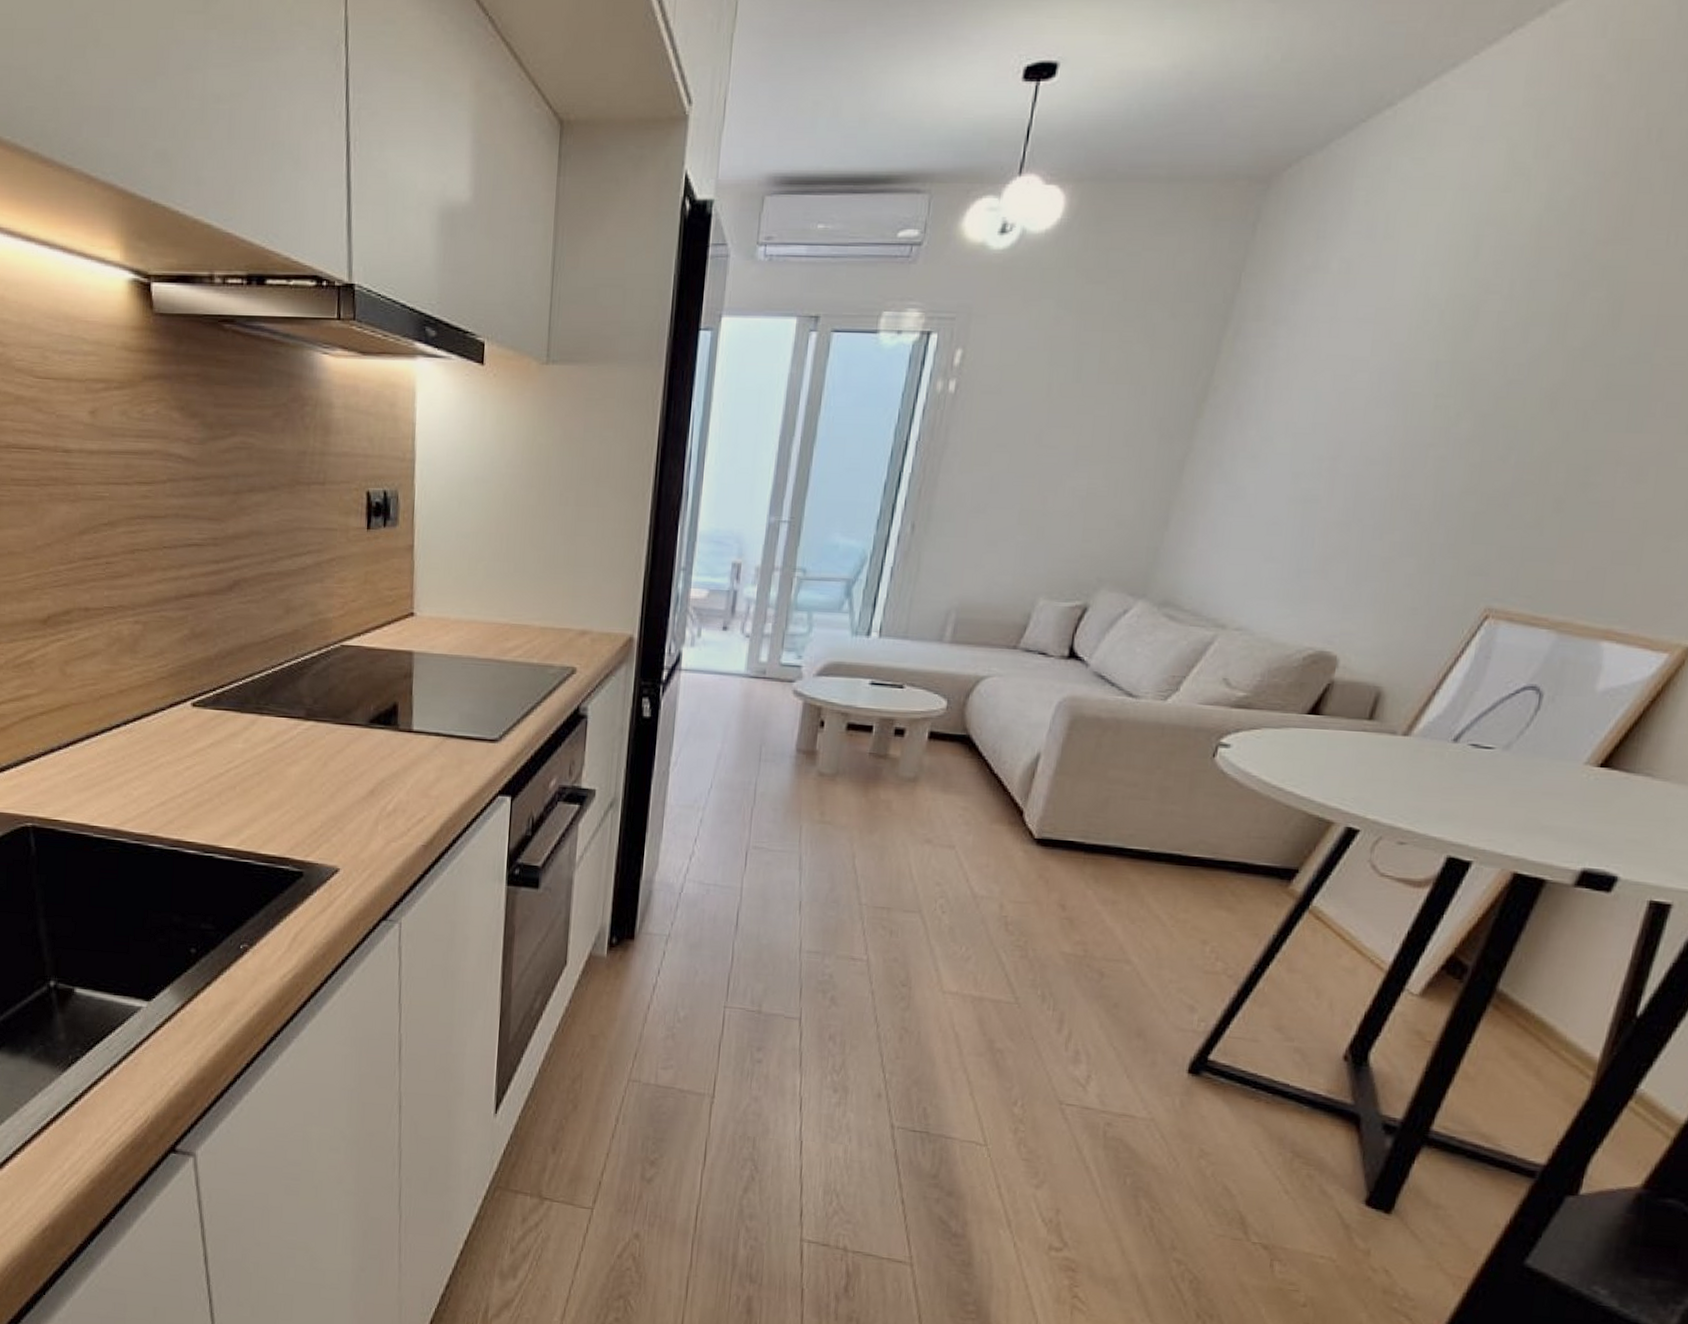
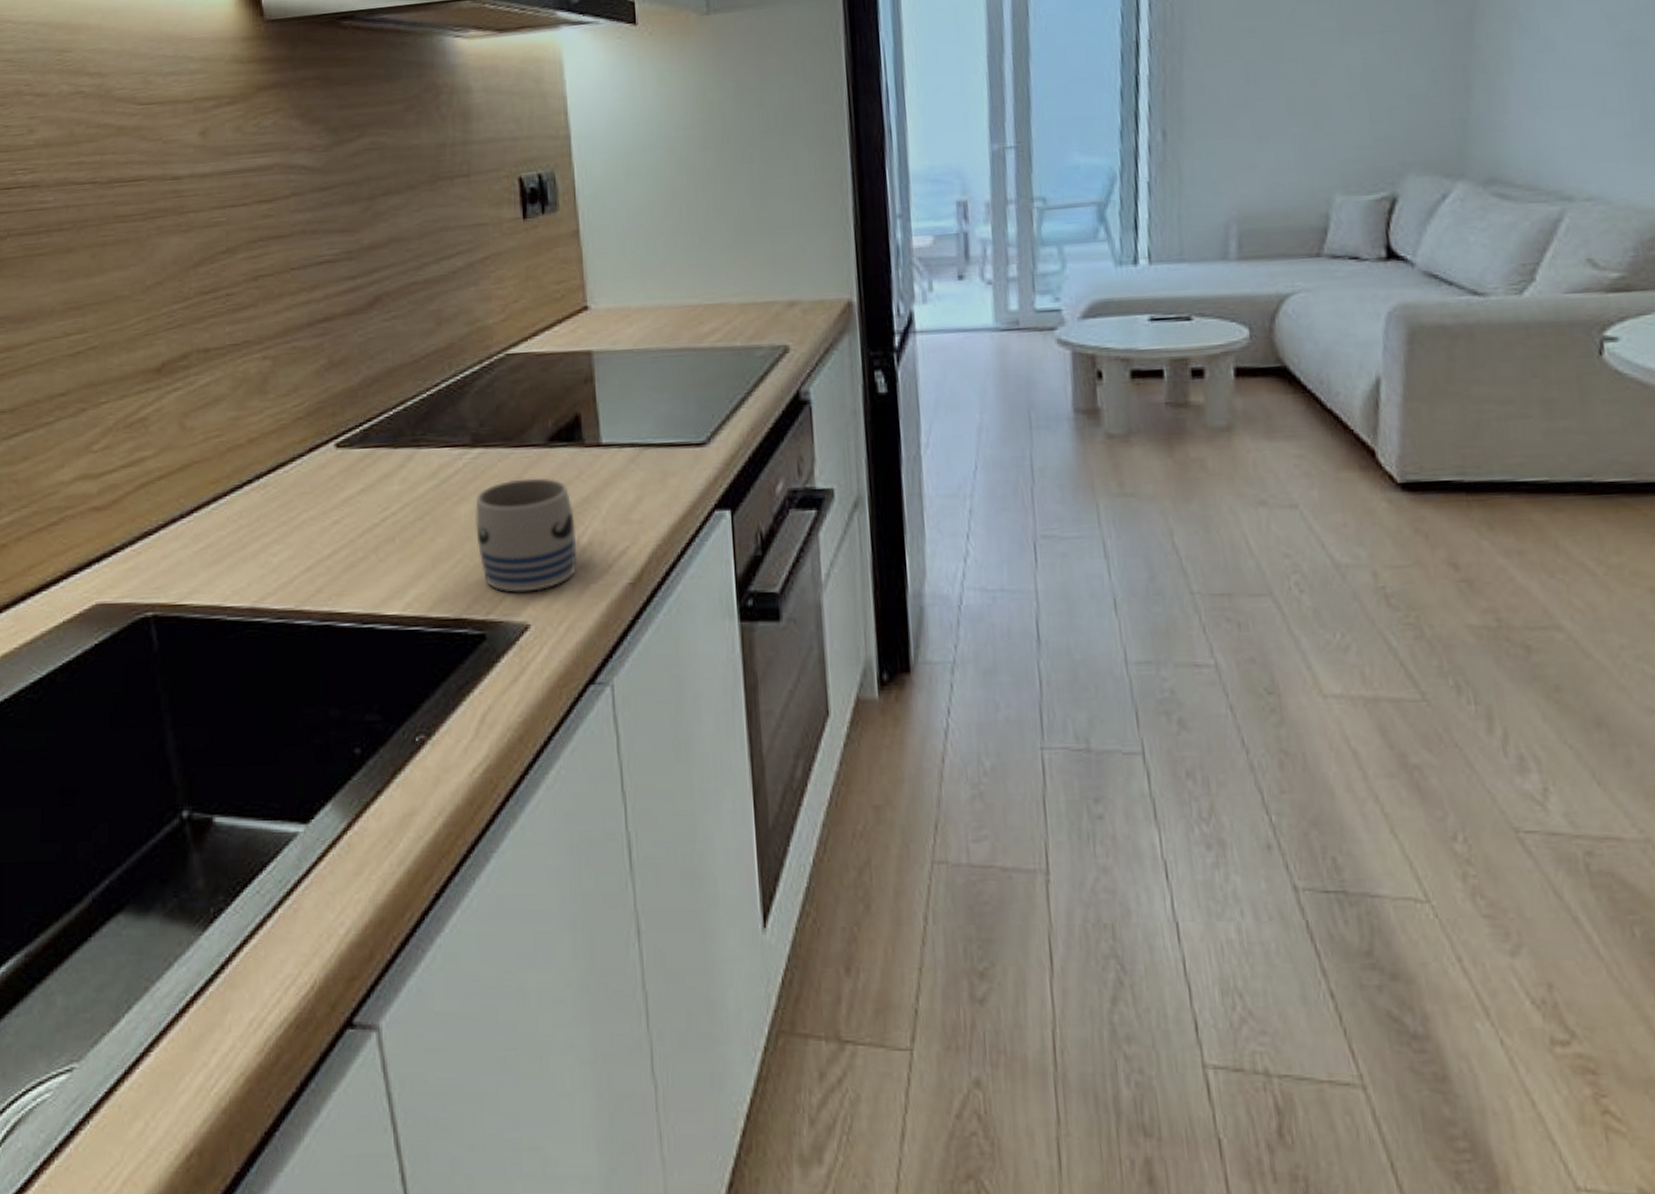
mug: none [303,750,385,843] -> present [475,477,577,592]

